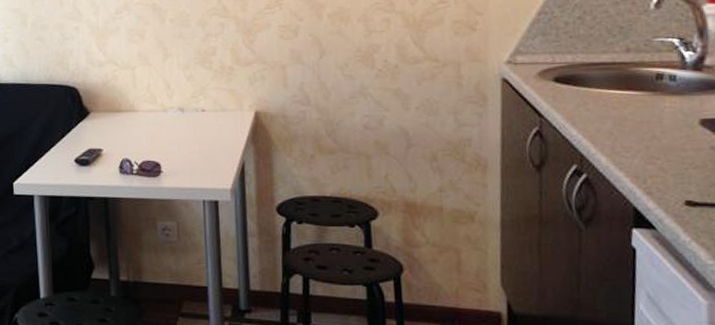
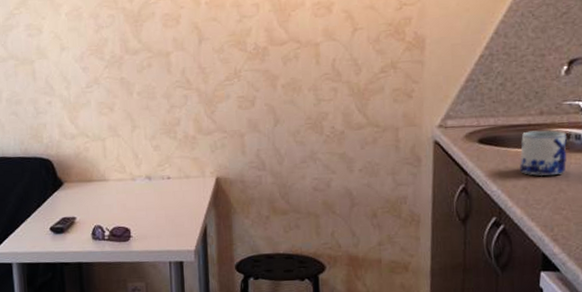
mug: none [603,69,660,120] -> present [520,130,567,176]

